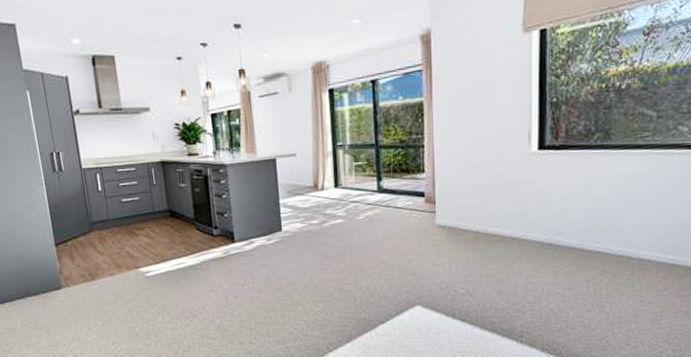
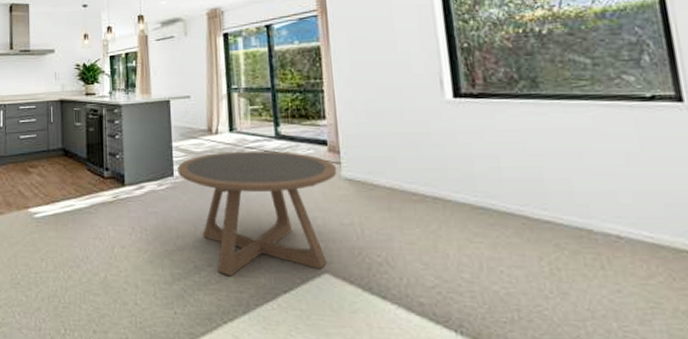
coffee table: none [285,203,432,314] -> present [177,150,337,277]

